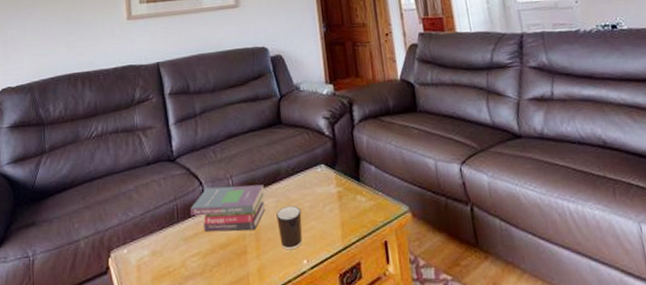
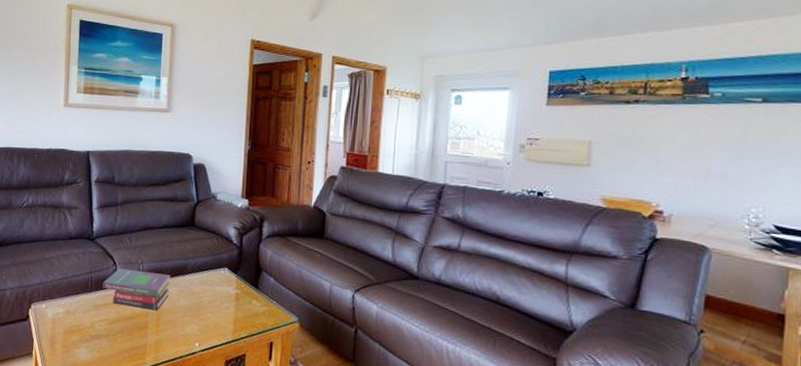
mug: present [276,205,303,250] -> none [177,296,200,333]

